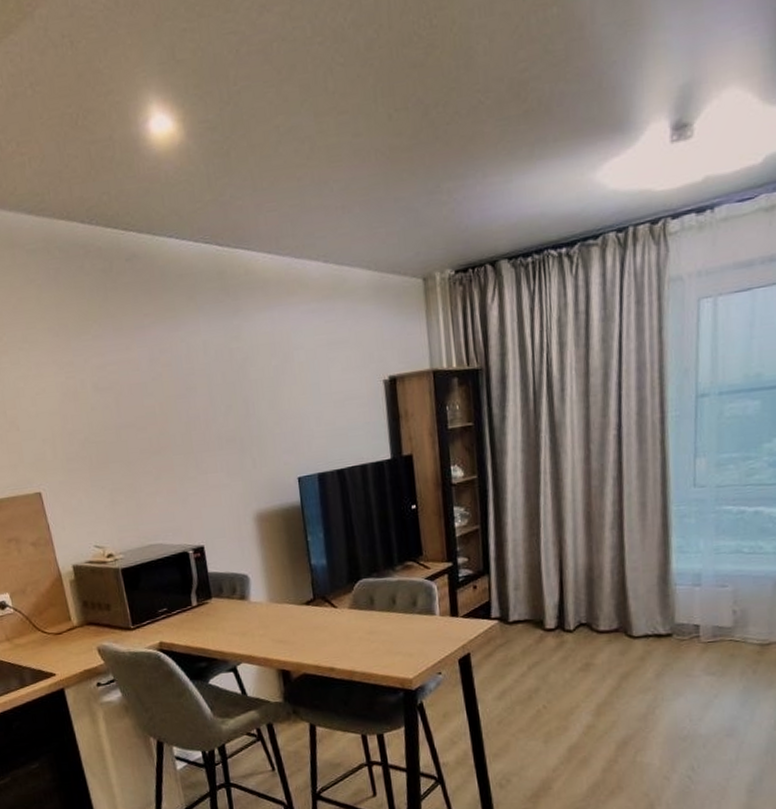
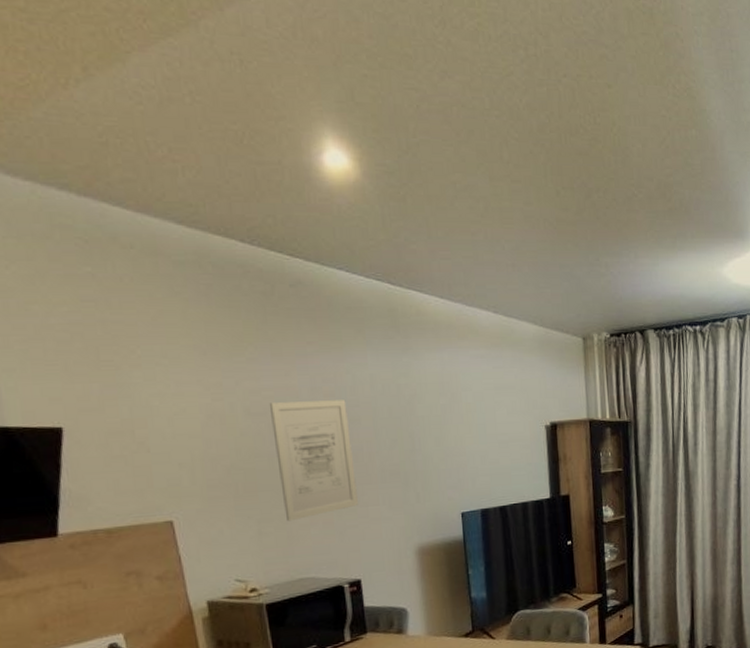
wall art: none [114,369,199,491] -> present [269,400,359,522]

